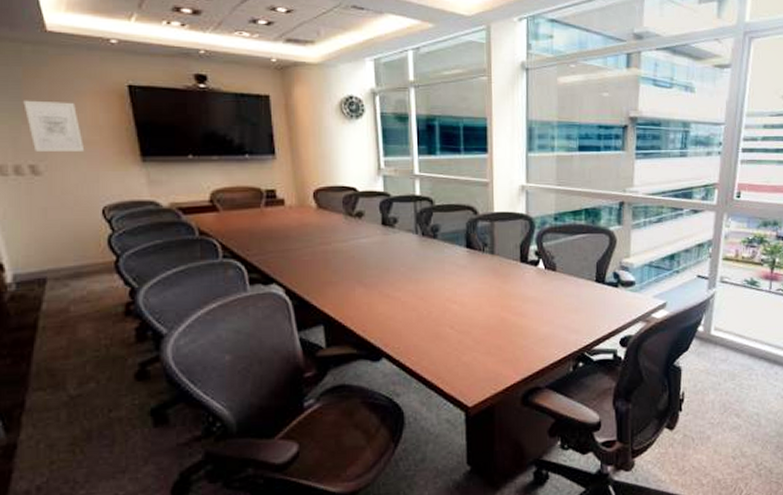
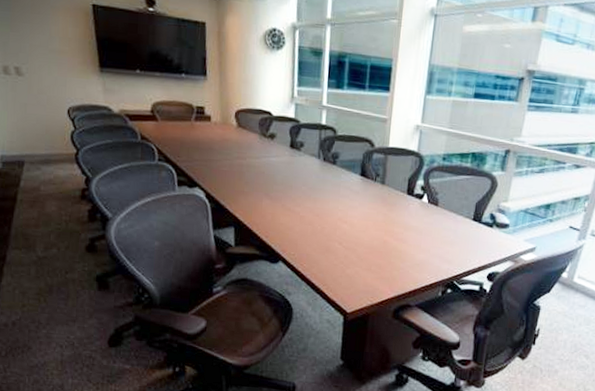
wall art: present [23,100,85,151] -> none [12,11,57,59]

